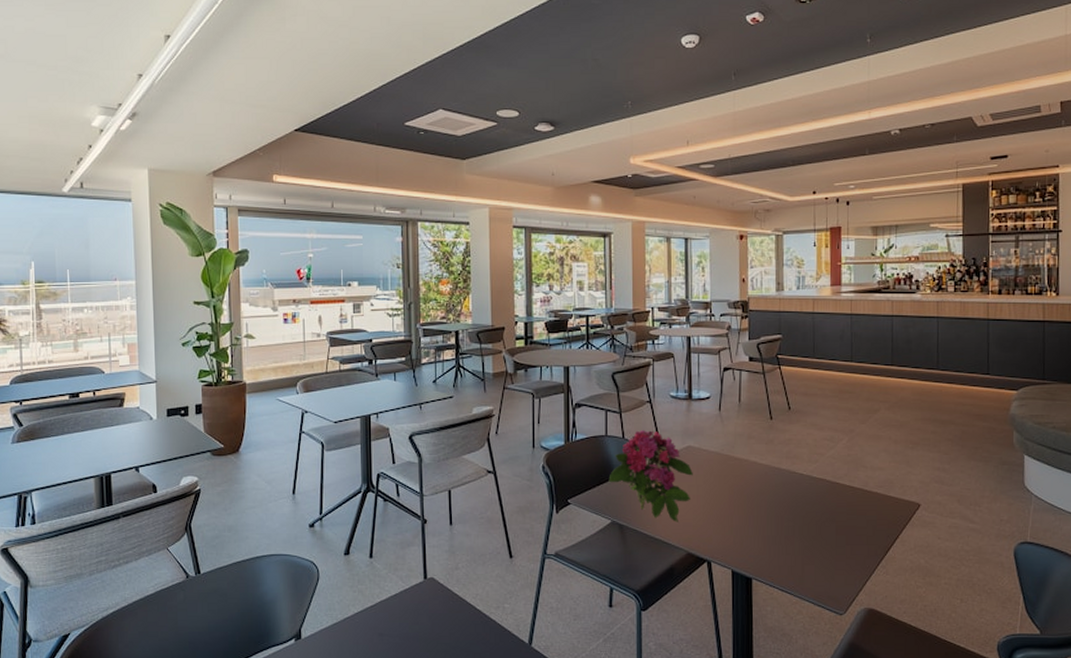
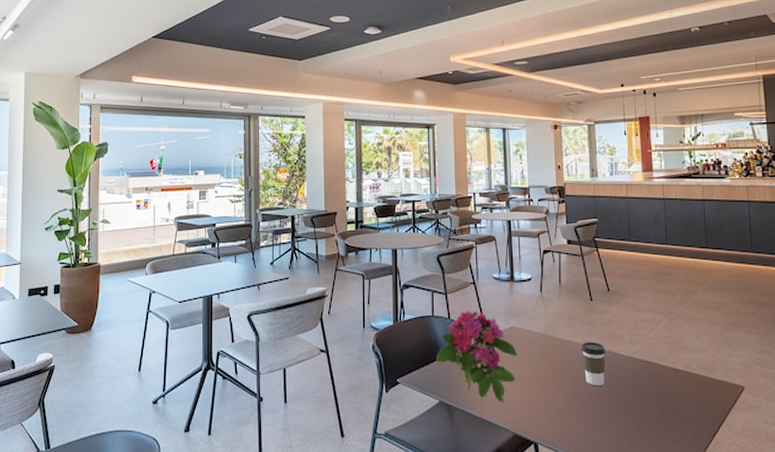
coffee cup: none [758,461,784,505] -> present [581,342,606,387]

